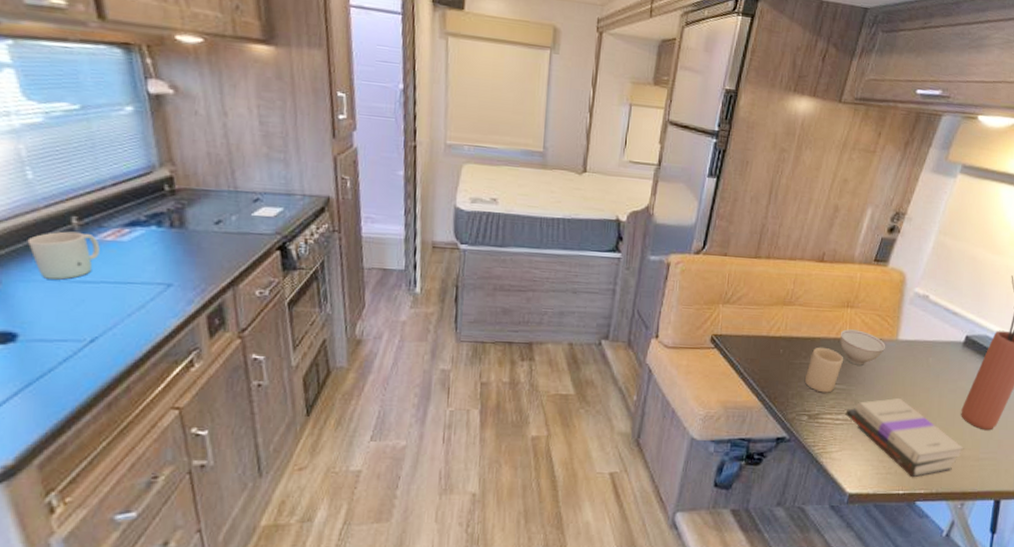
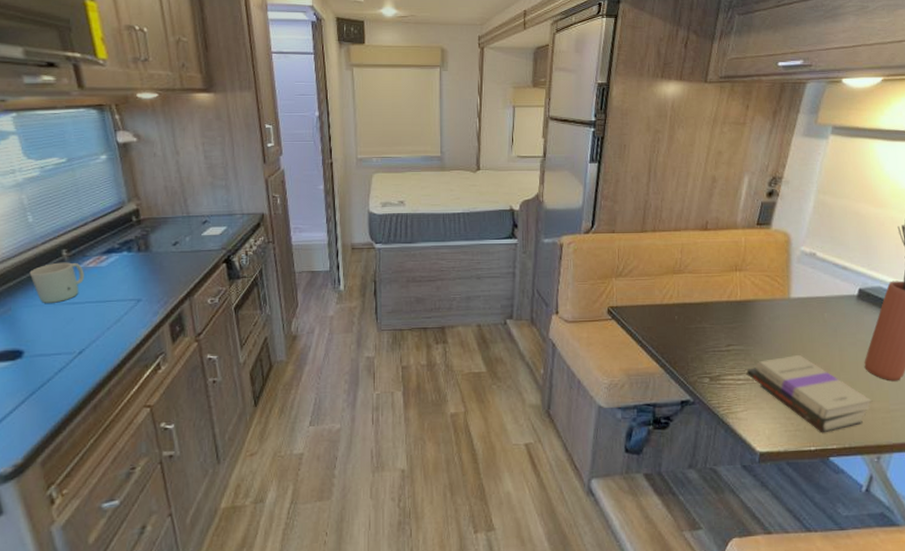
mug: present [804,347,843,393] -> none [702,310,738,355]
bowl: present [840,329,886,366] -> none [731,291,779,326]

